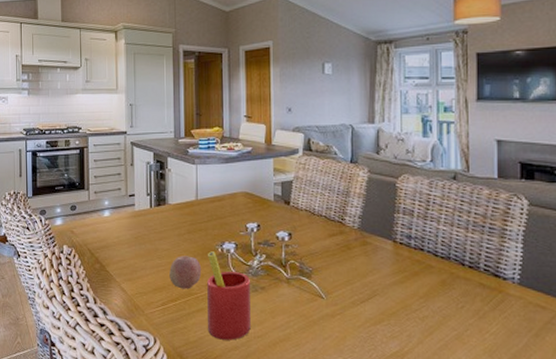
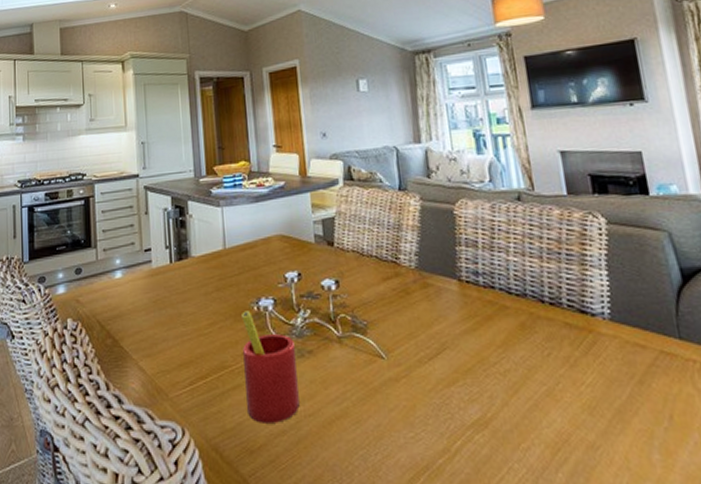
fruit: present [169,255,202,289] -> none [196,319,236,362]

